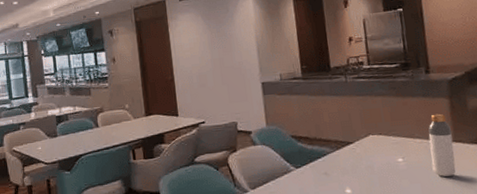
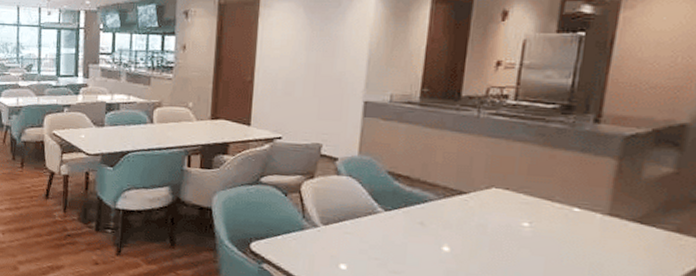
bottle: present [428,113,456,177] -> none [567,176,609,257]

